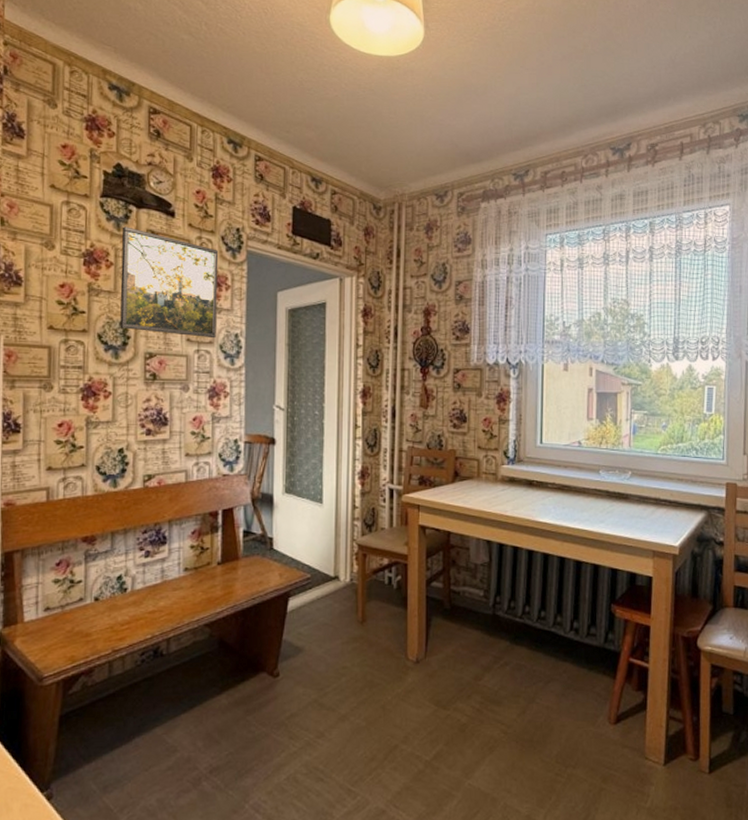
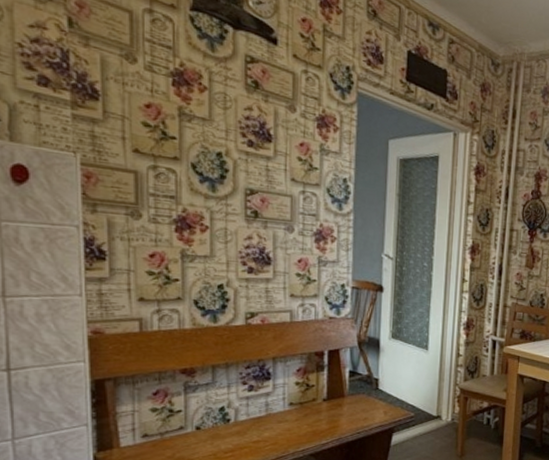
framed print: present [120,226,219,339] -> none [216,48,327,181]

